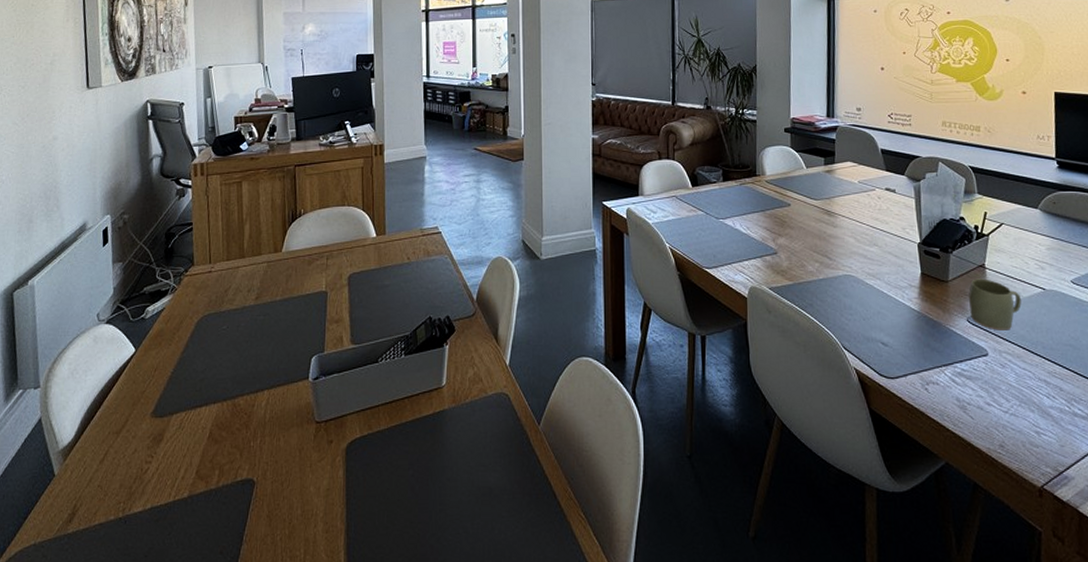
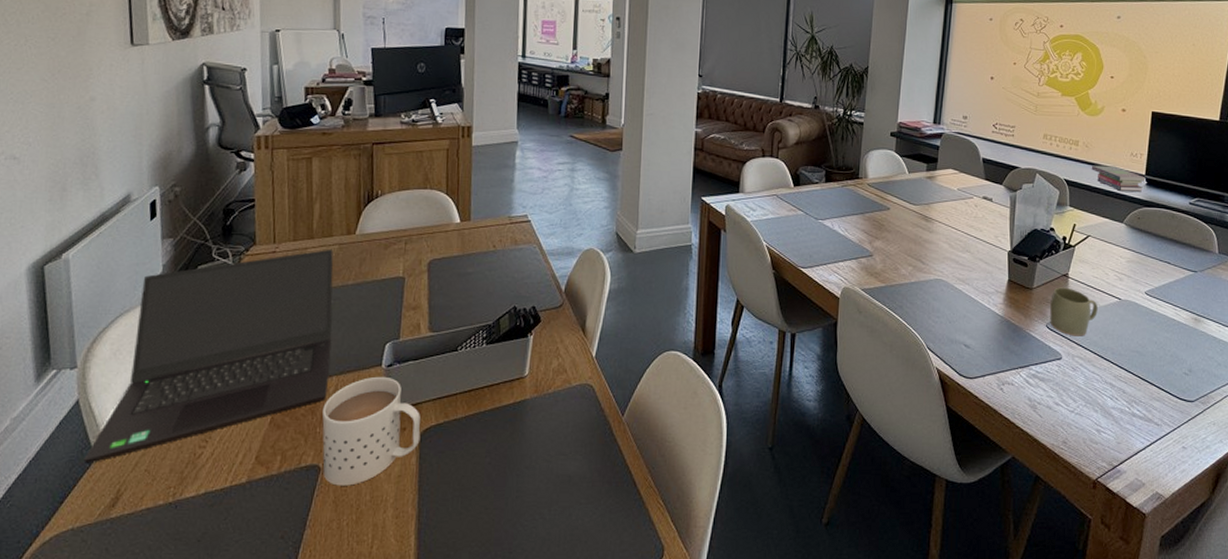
laptop: none [44,267,263,480] -> present [83,249,334,464]
mug: none [255,389,347,500] -> present [322,376,421,486]
books: none [996,150,1056,175] -> present [1091,165,1146,192]

